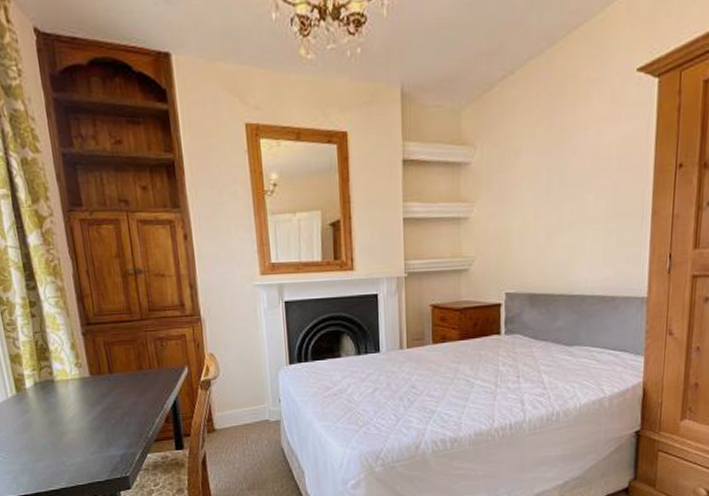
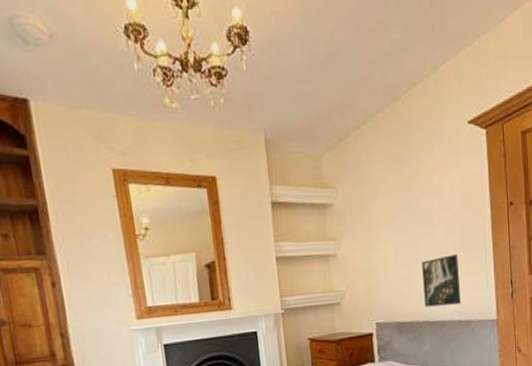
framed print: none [563,222,608,279] -> present [422,254,462,308]

